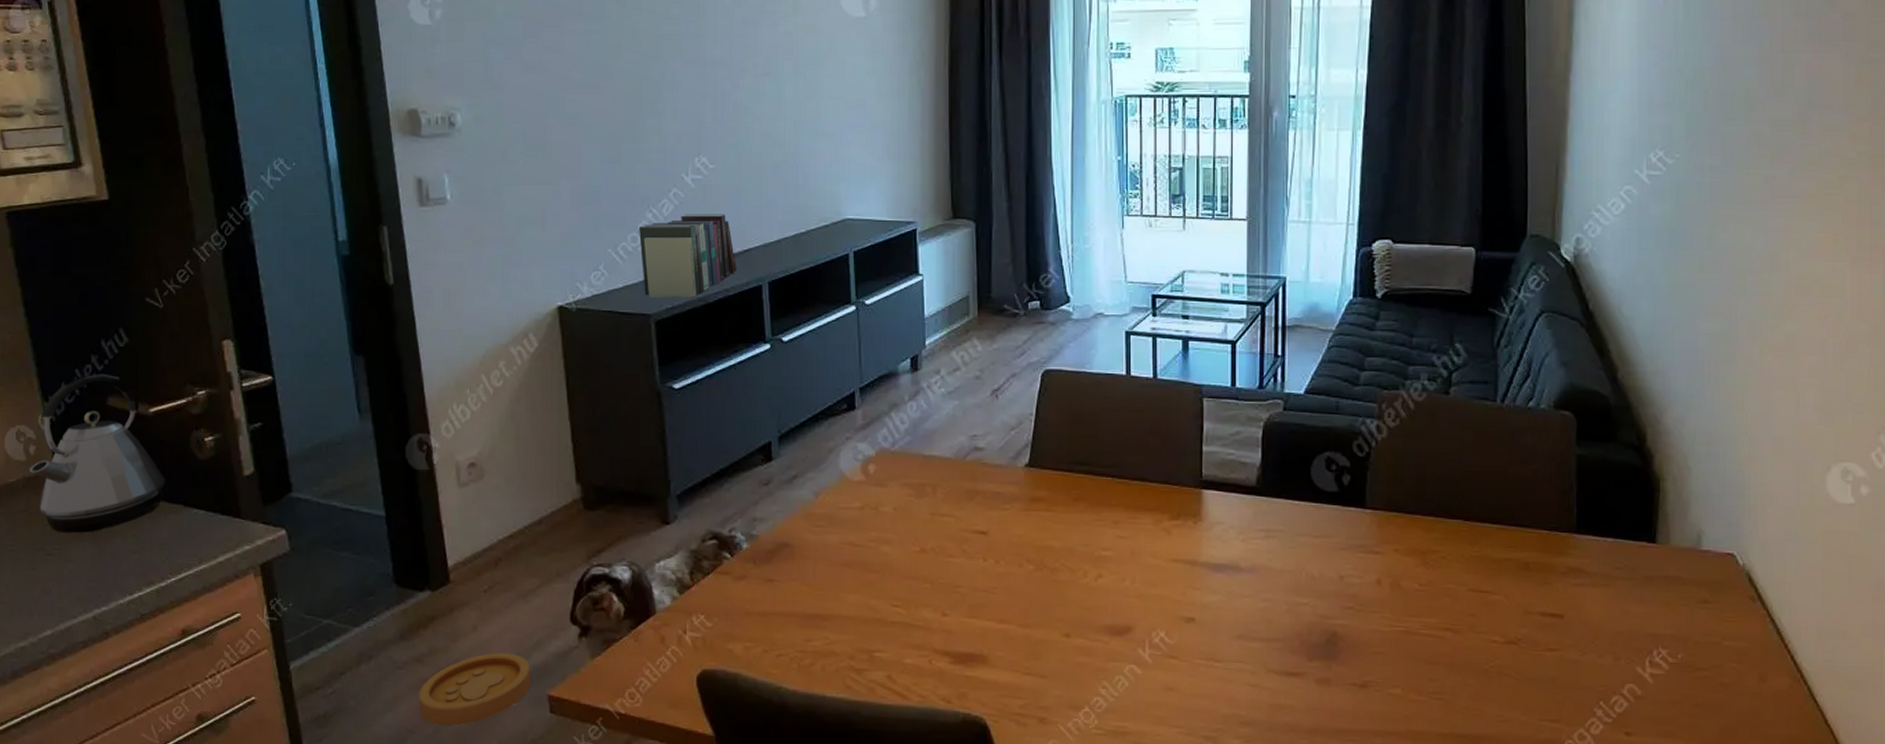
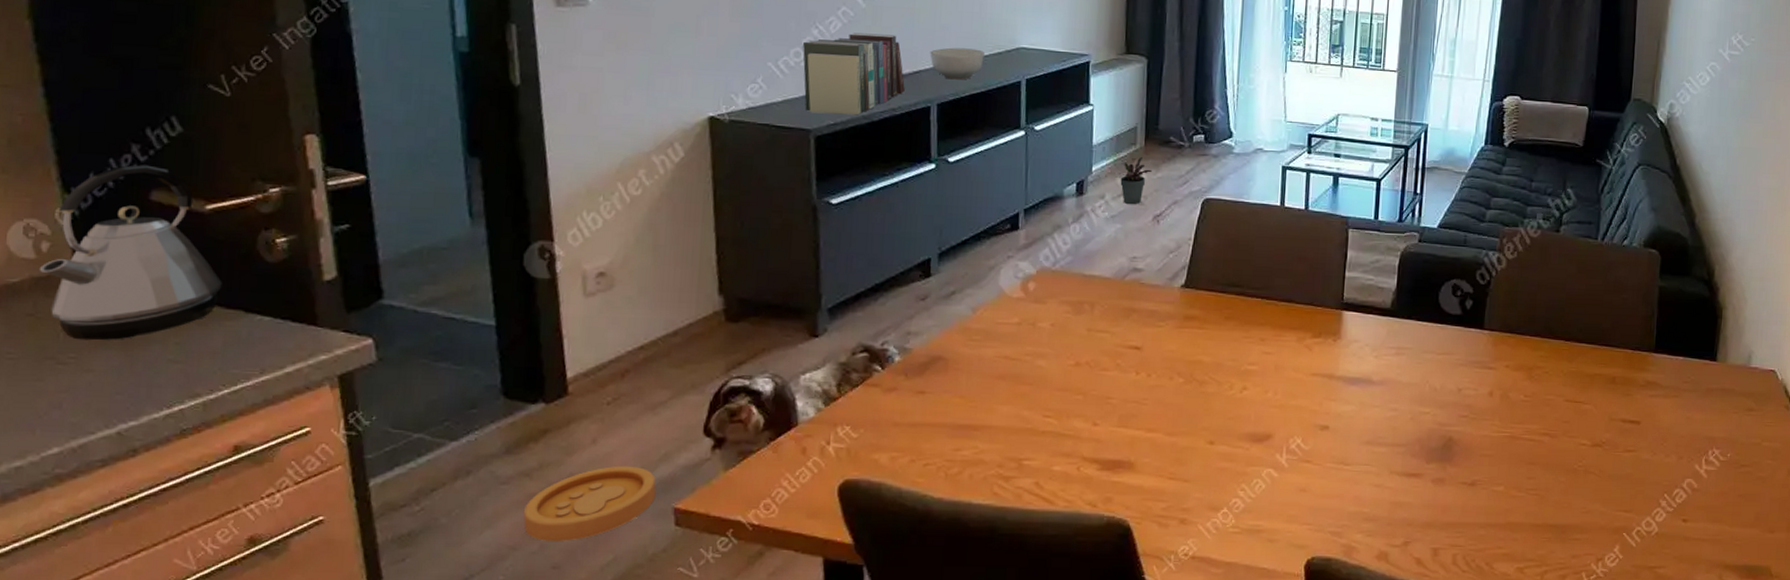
bowl: none [758,223,811,256] -> present [930,47,984,80]
potted plant: none [954,327,987,378] -> present [1119,156,1152,204]

